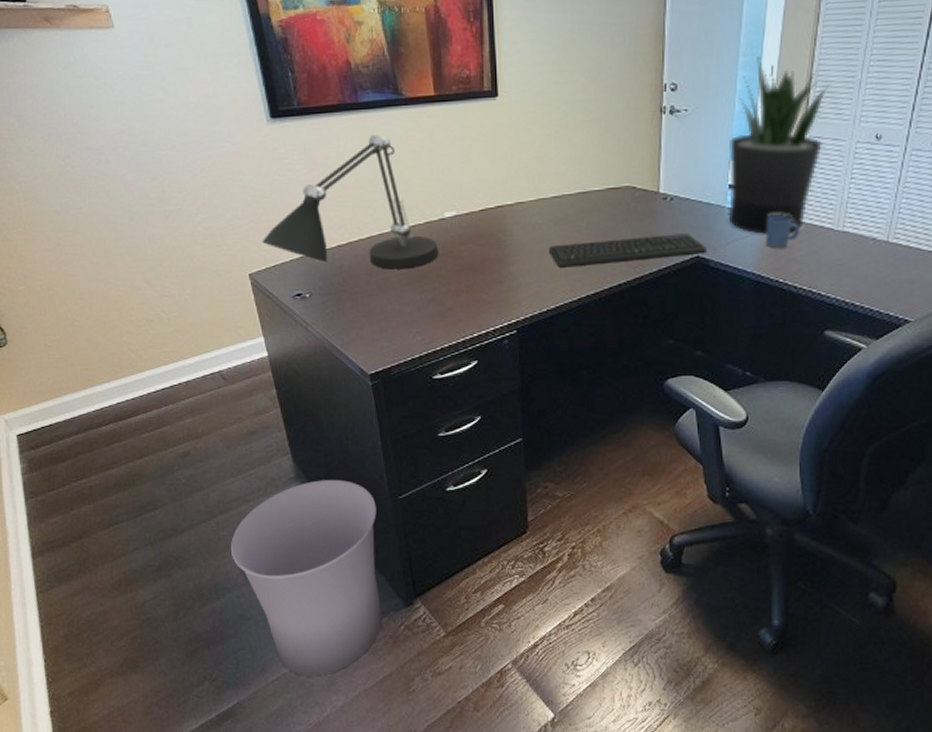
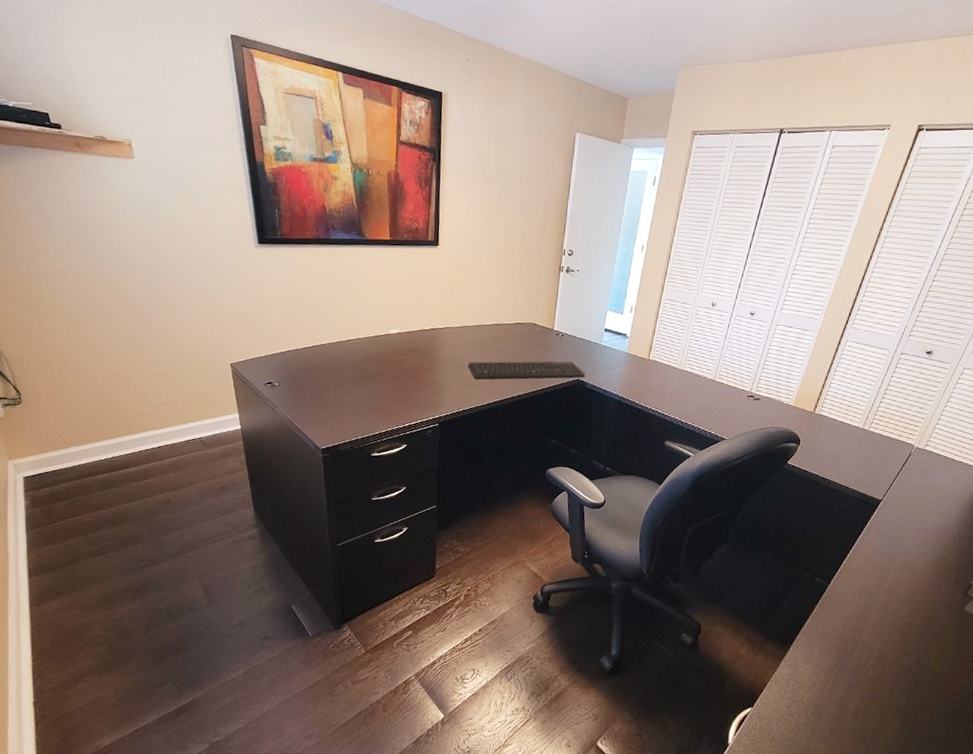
waste bin: present [231,480,383,677] -> none [198,528,319,681]
desk lamp: present [262,135,439,270] -> none [243,265,384,370]
planter: present [728,56,830,234] -> none [602,237,683,368]
mug: present [766,215,799,248] -> none [628,354,653,378]

